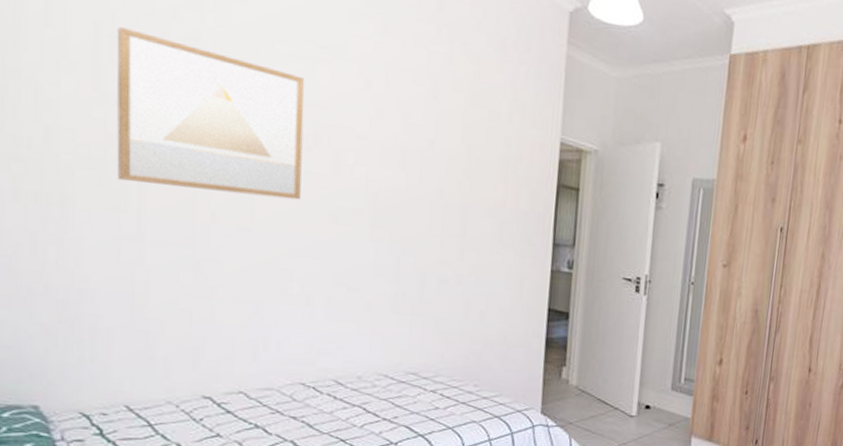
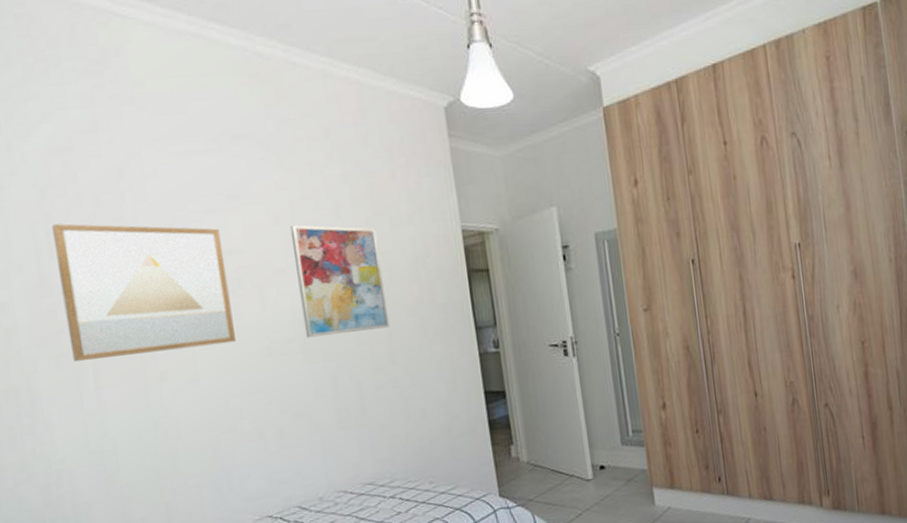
wall art: none [376,93,472,223] -> present [290,225,390,338]

